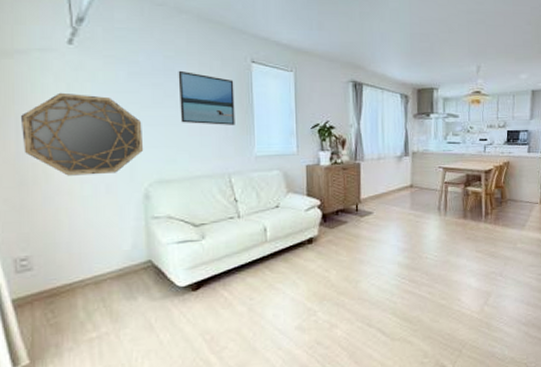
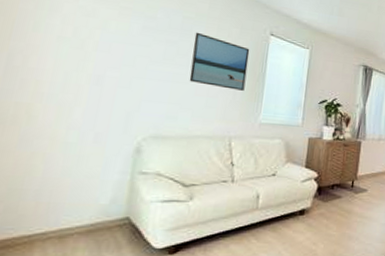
home mirror: present [21,92,144,176] -> none [9,35,148,123]

